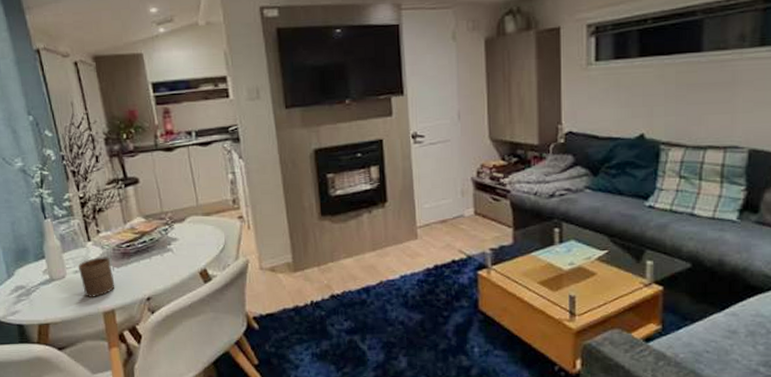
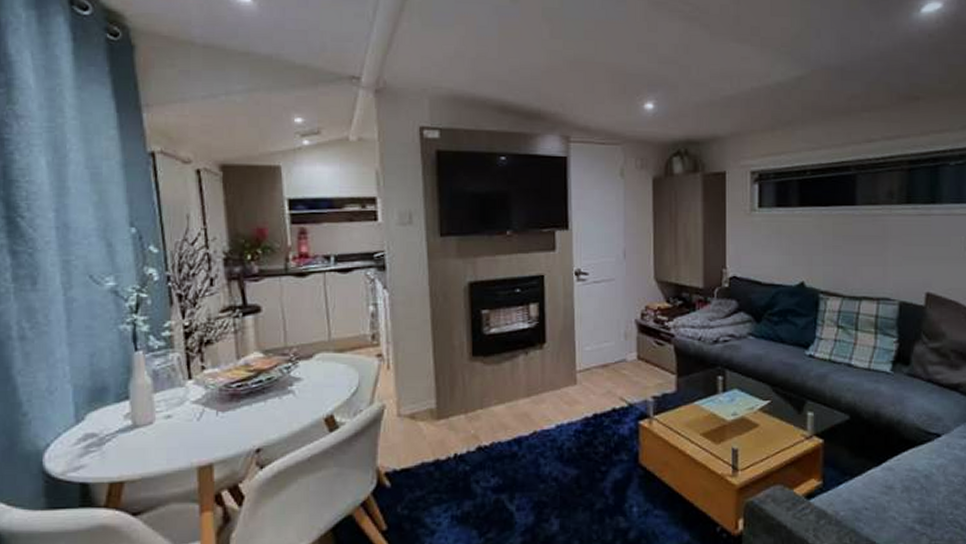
cup: present [77,257,115,297] -> none [171,399,217,448]

